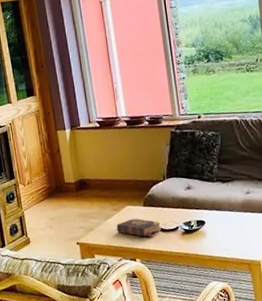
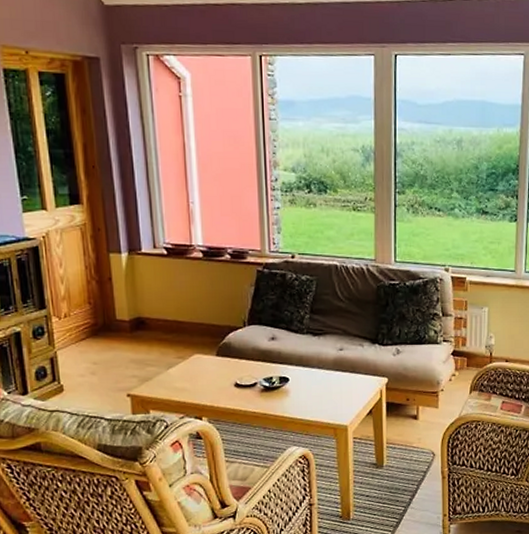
book: present [116,218,161,237] -> none [180,369,236,393]

